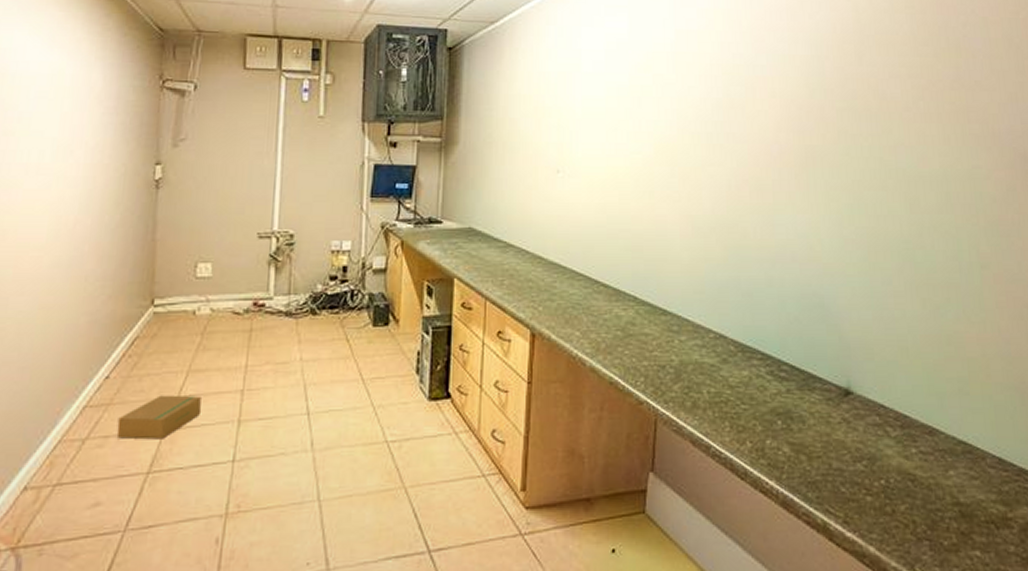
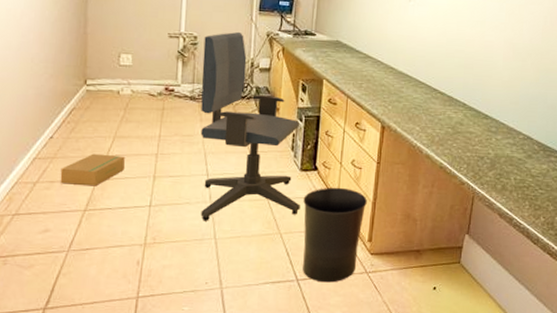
office chair: none [299,225,430,477] -> present [200,31,300,221]
waste bin: none [433,419,517,553] -> present [303,187,367,283]

